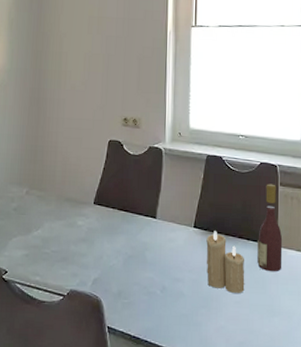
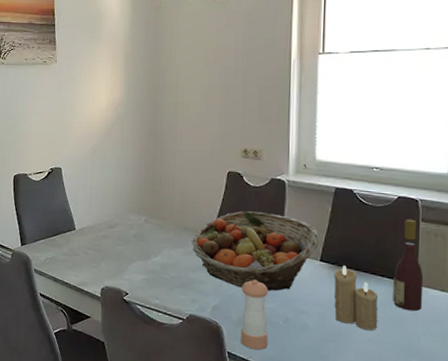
fruit basket: none [73,180,193,260] -> present [191,211,319,291]
pepper shaker: none [120,249,147,321] -> present [241,279,269,350]

